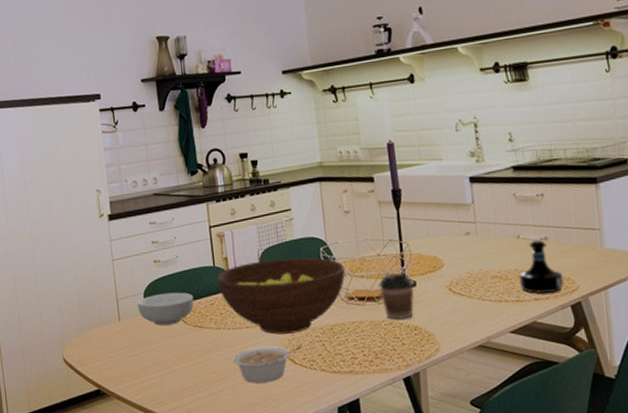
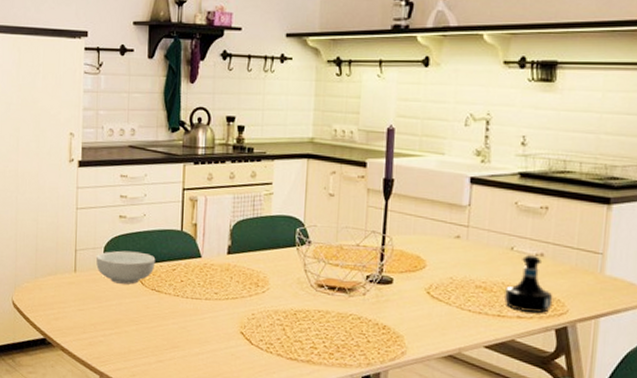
fruit bowl: present [216,257,345,335] -> none [182,232,319,313]
legume: present [232,346,302,383] -> none [186,321,261,359]
coffee cup: present [379,272,414,320] -> none [353,266,390,316]

